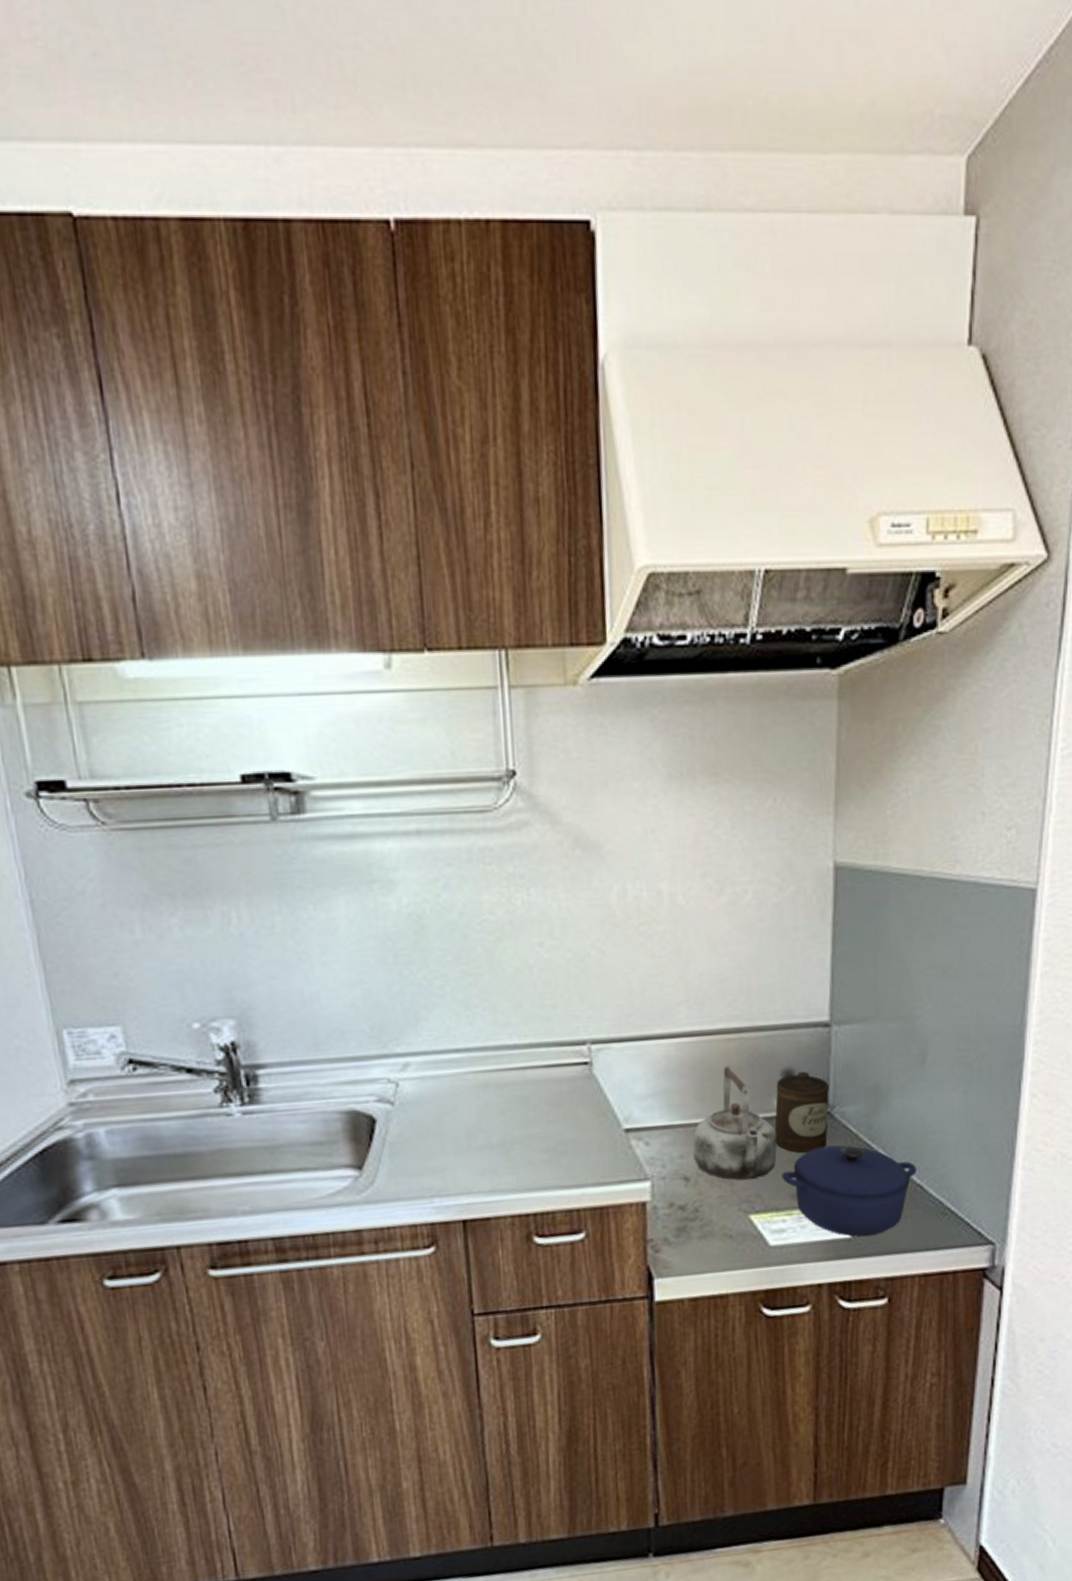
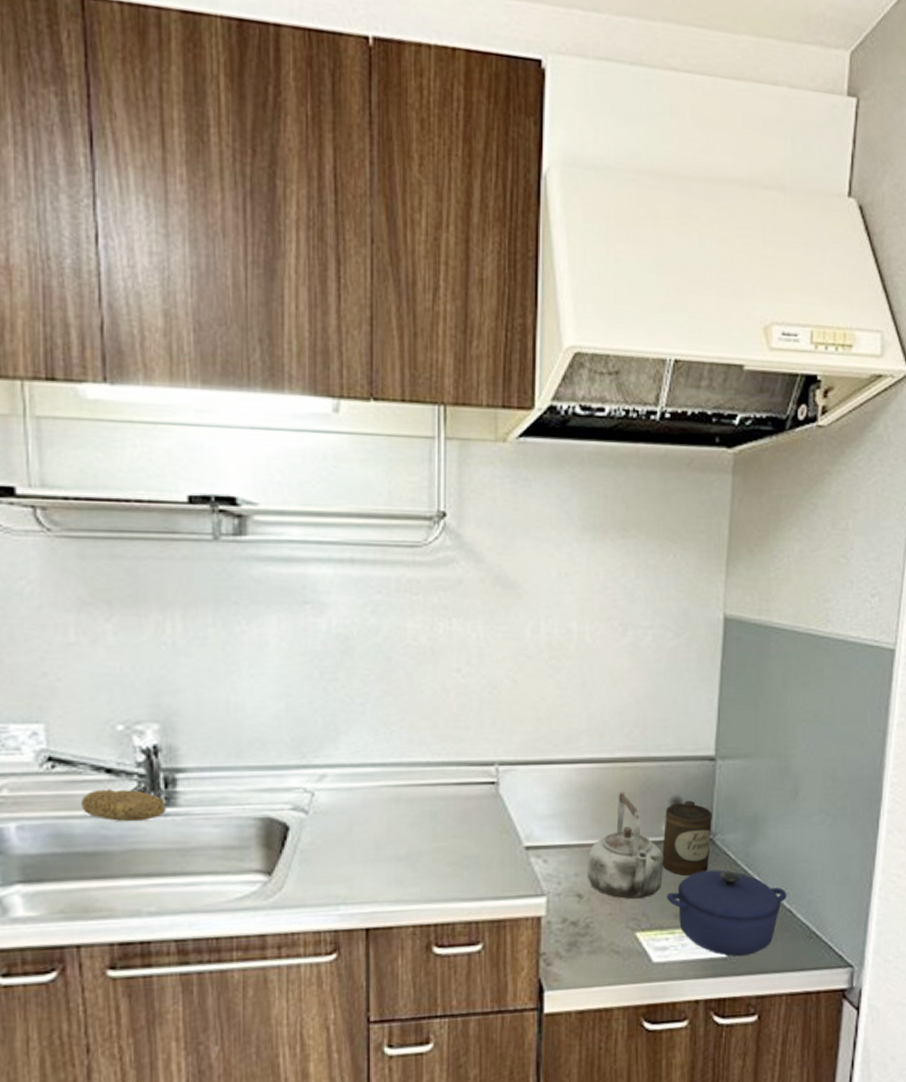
sponge: none [166,1089,251,1122] -> present [82,789,167,822]

